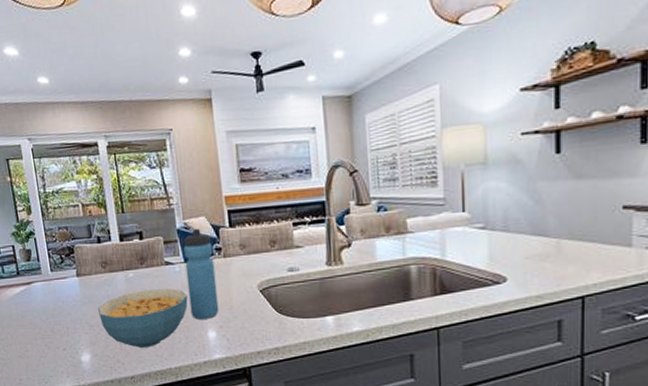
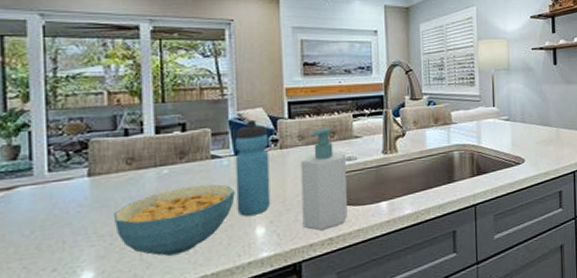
soap bottle: none [243,236,292,339] -> present [300,127,347,231]

